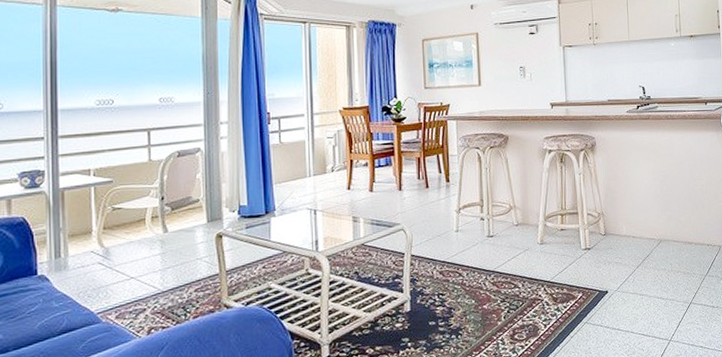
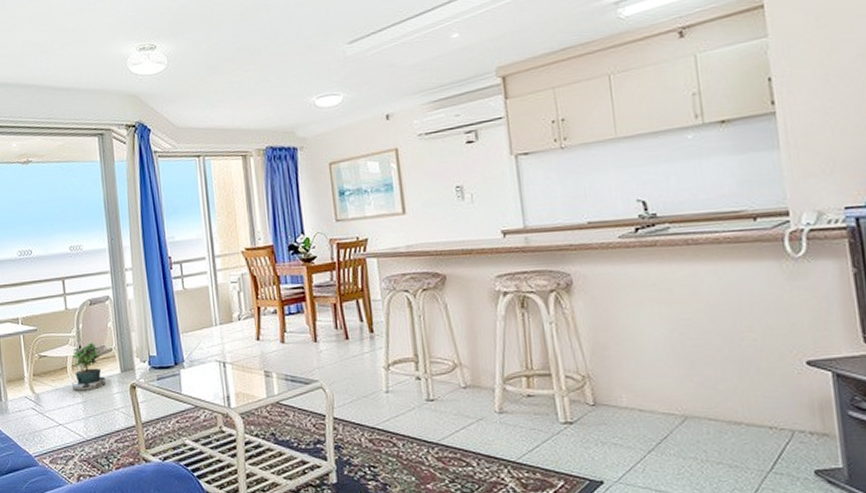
potted plant: none [149,192,190,246] -> present [71,340,106,395]

